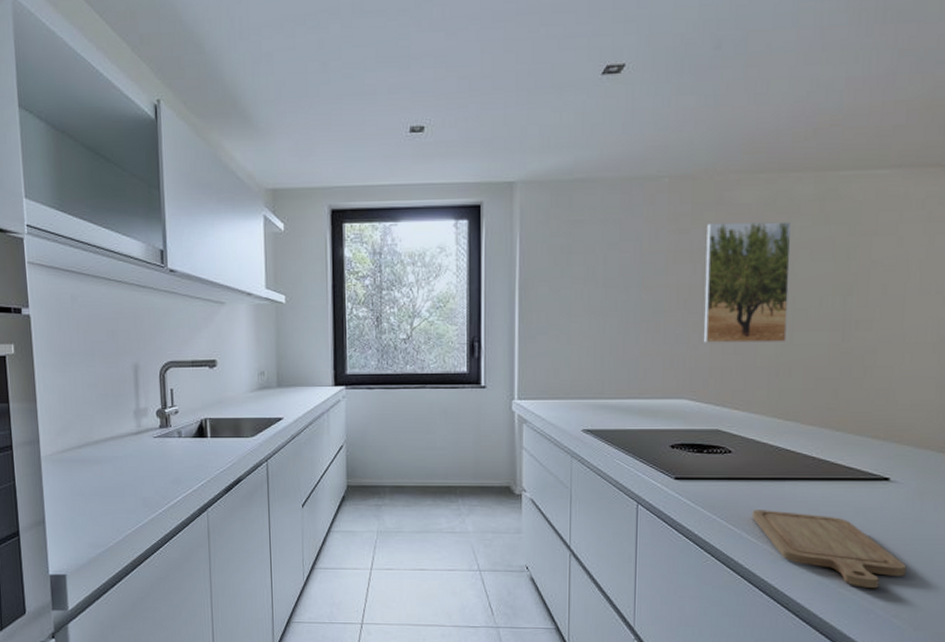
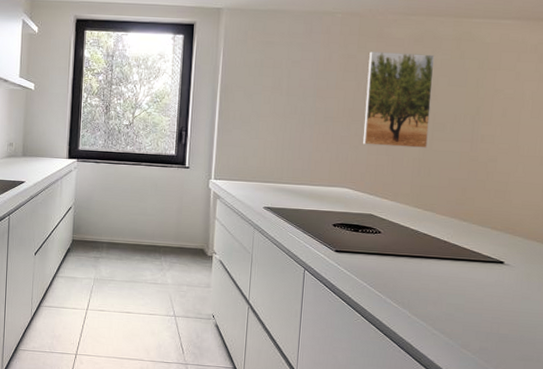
chopping board: present [752,510,907,589] -> none [395,280,515,351]

